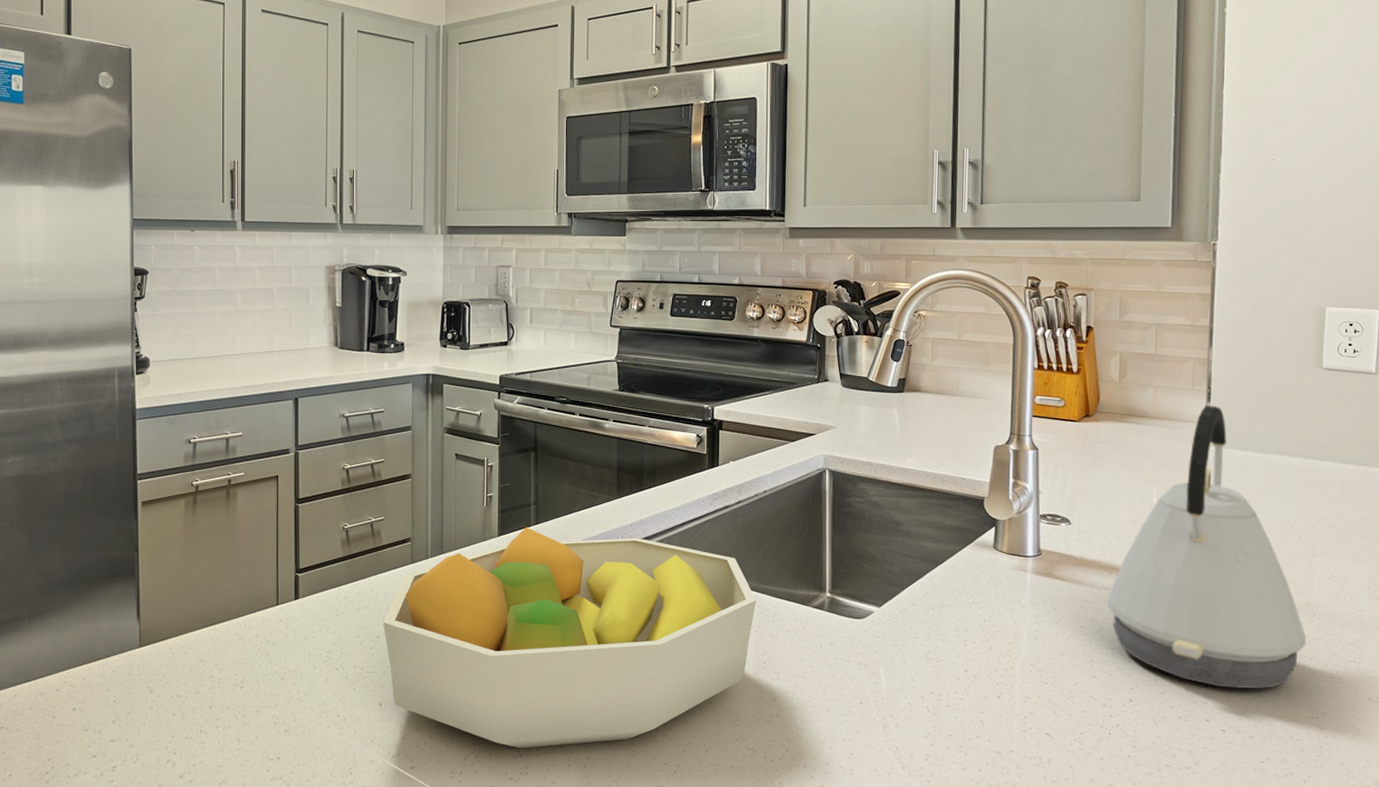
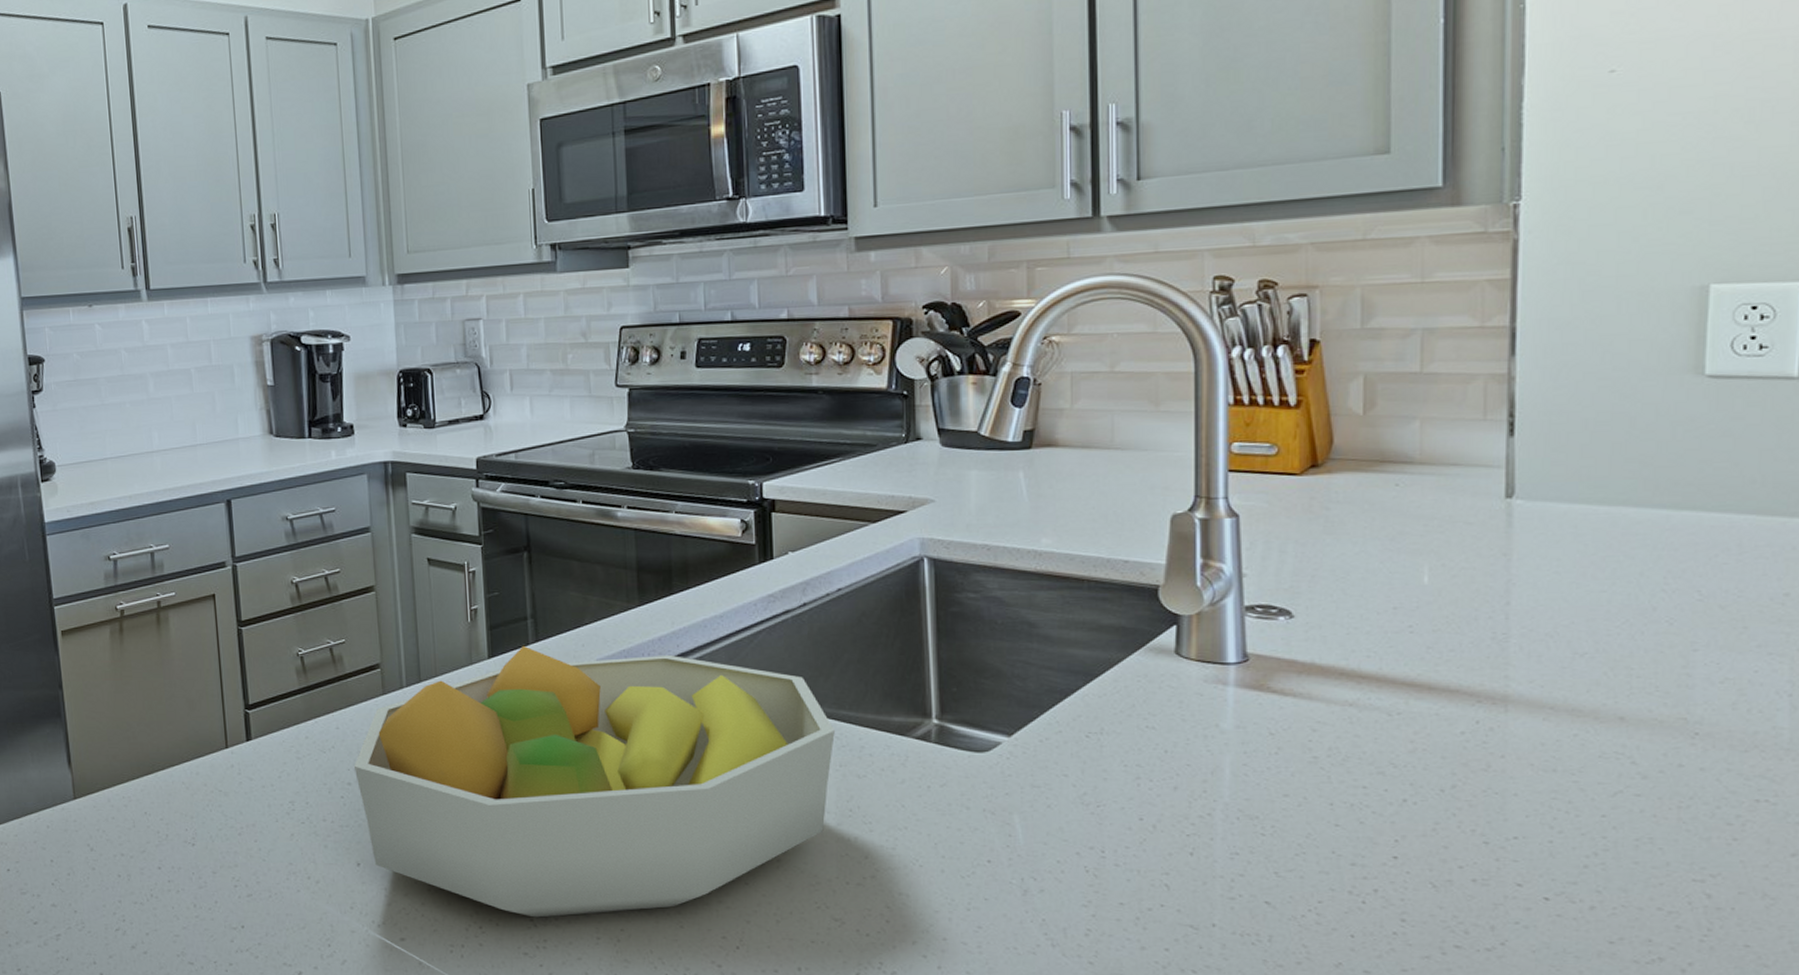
kettle: present [1106,405,1307,688] -> none [1353,440,1683,840]

